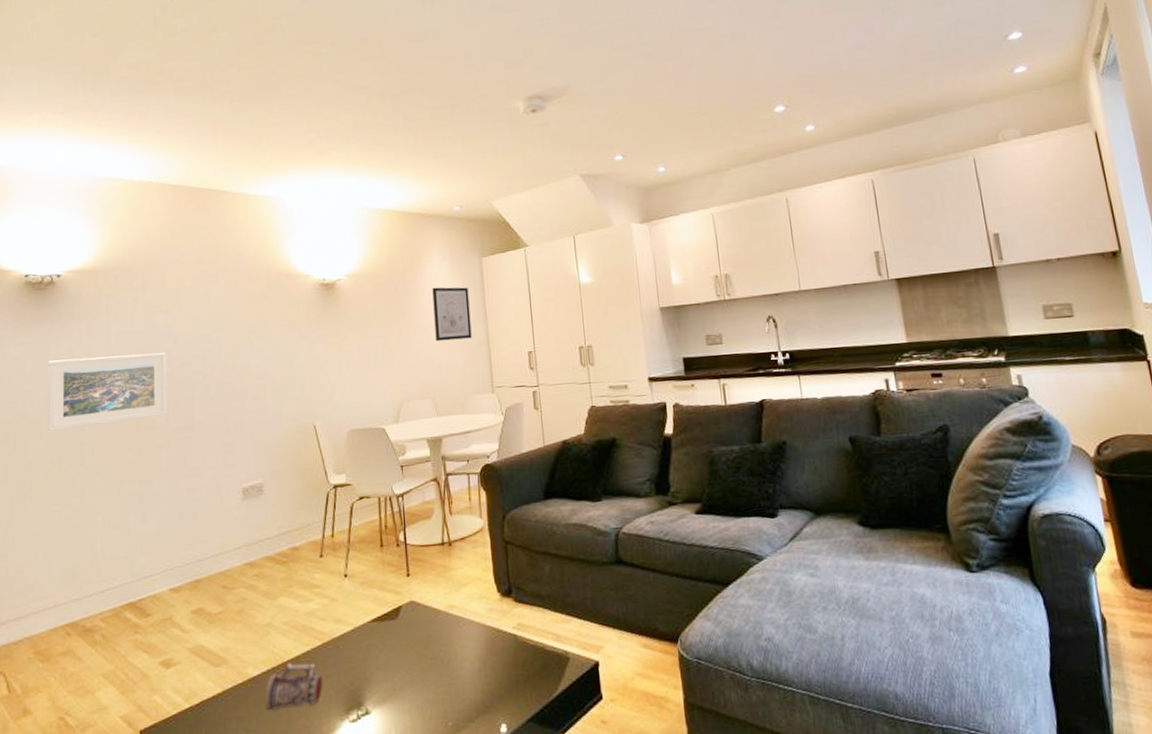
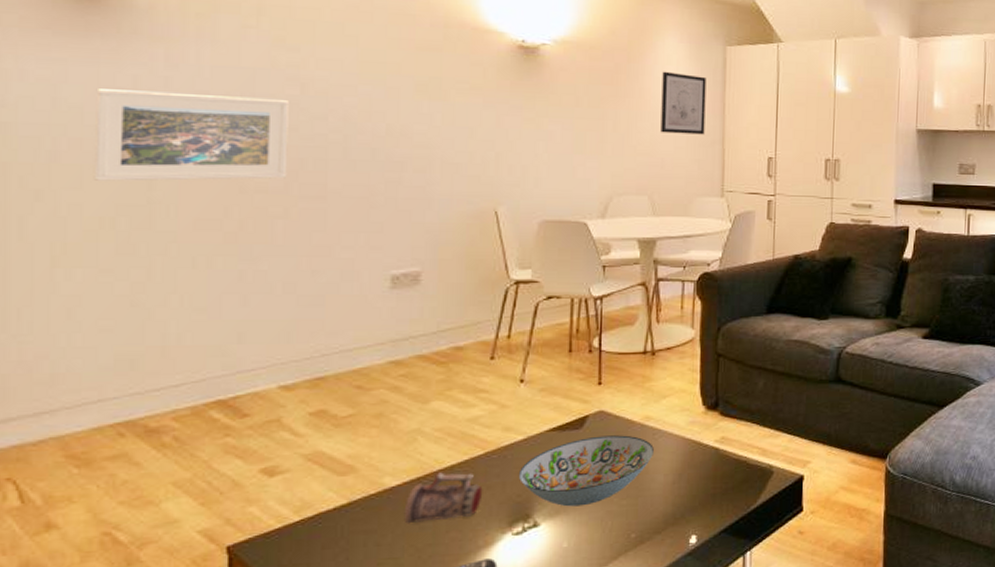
decorative bowl: none [349,624,460,695] -> present [518,435,654,507]

